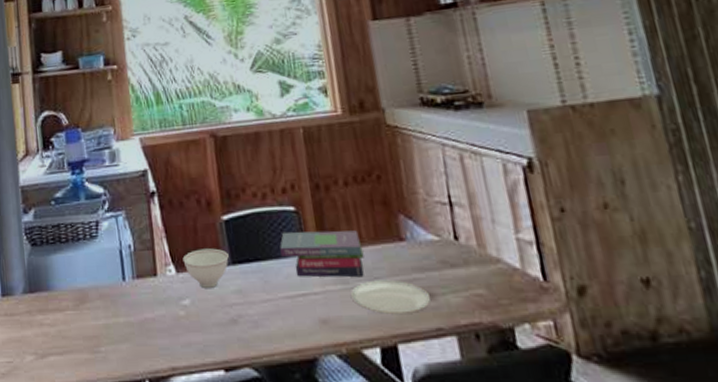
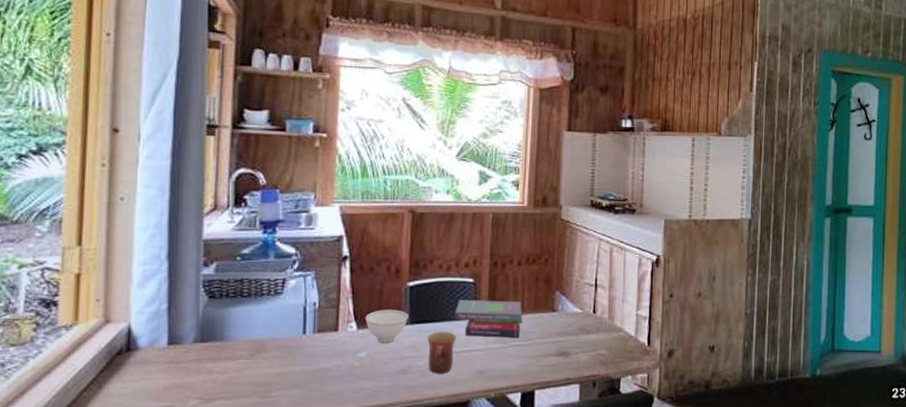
mug: none [253,272,290,324] -> present [427,332,457,374]
plate: present [351,279,432,314] -> none [507,341,567,367]

